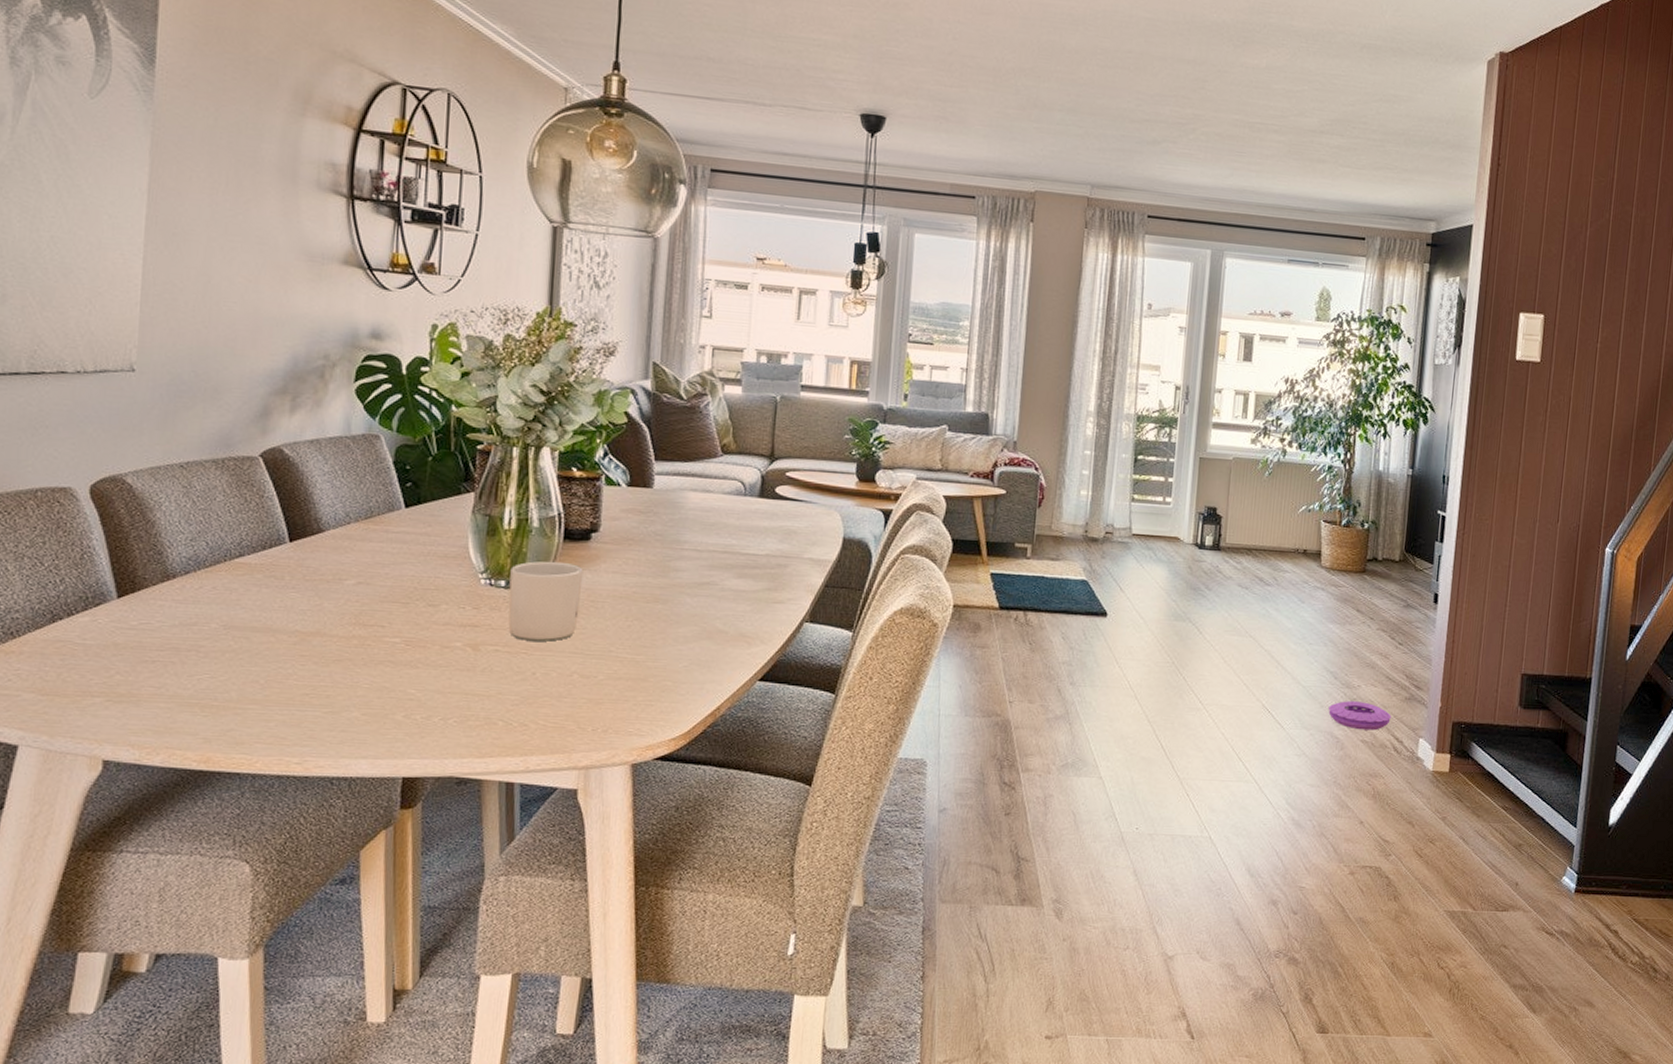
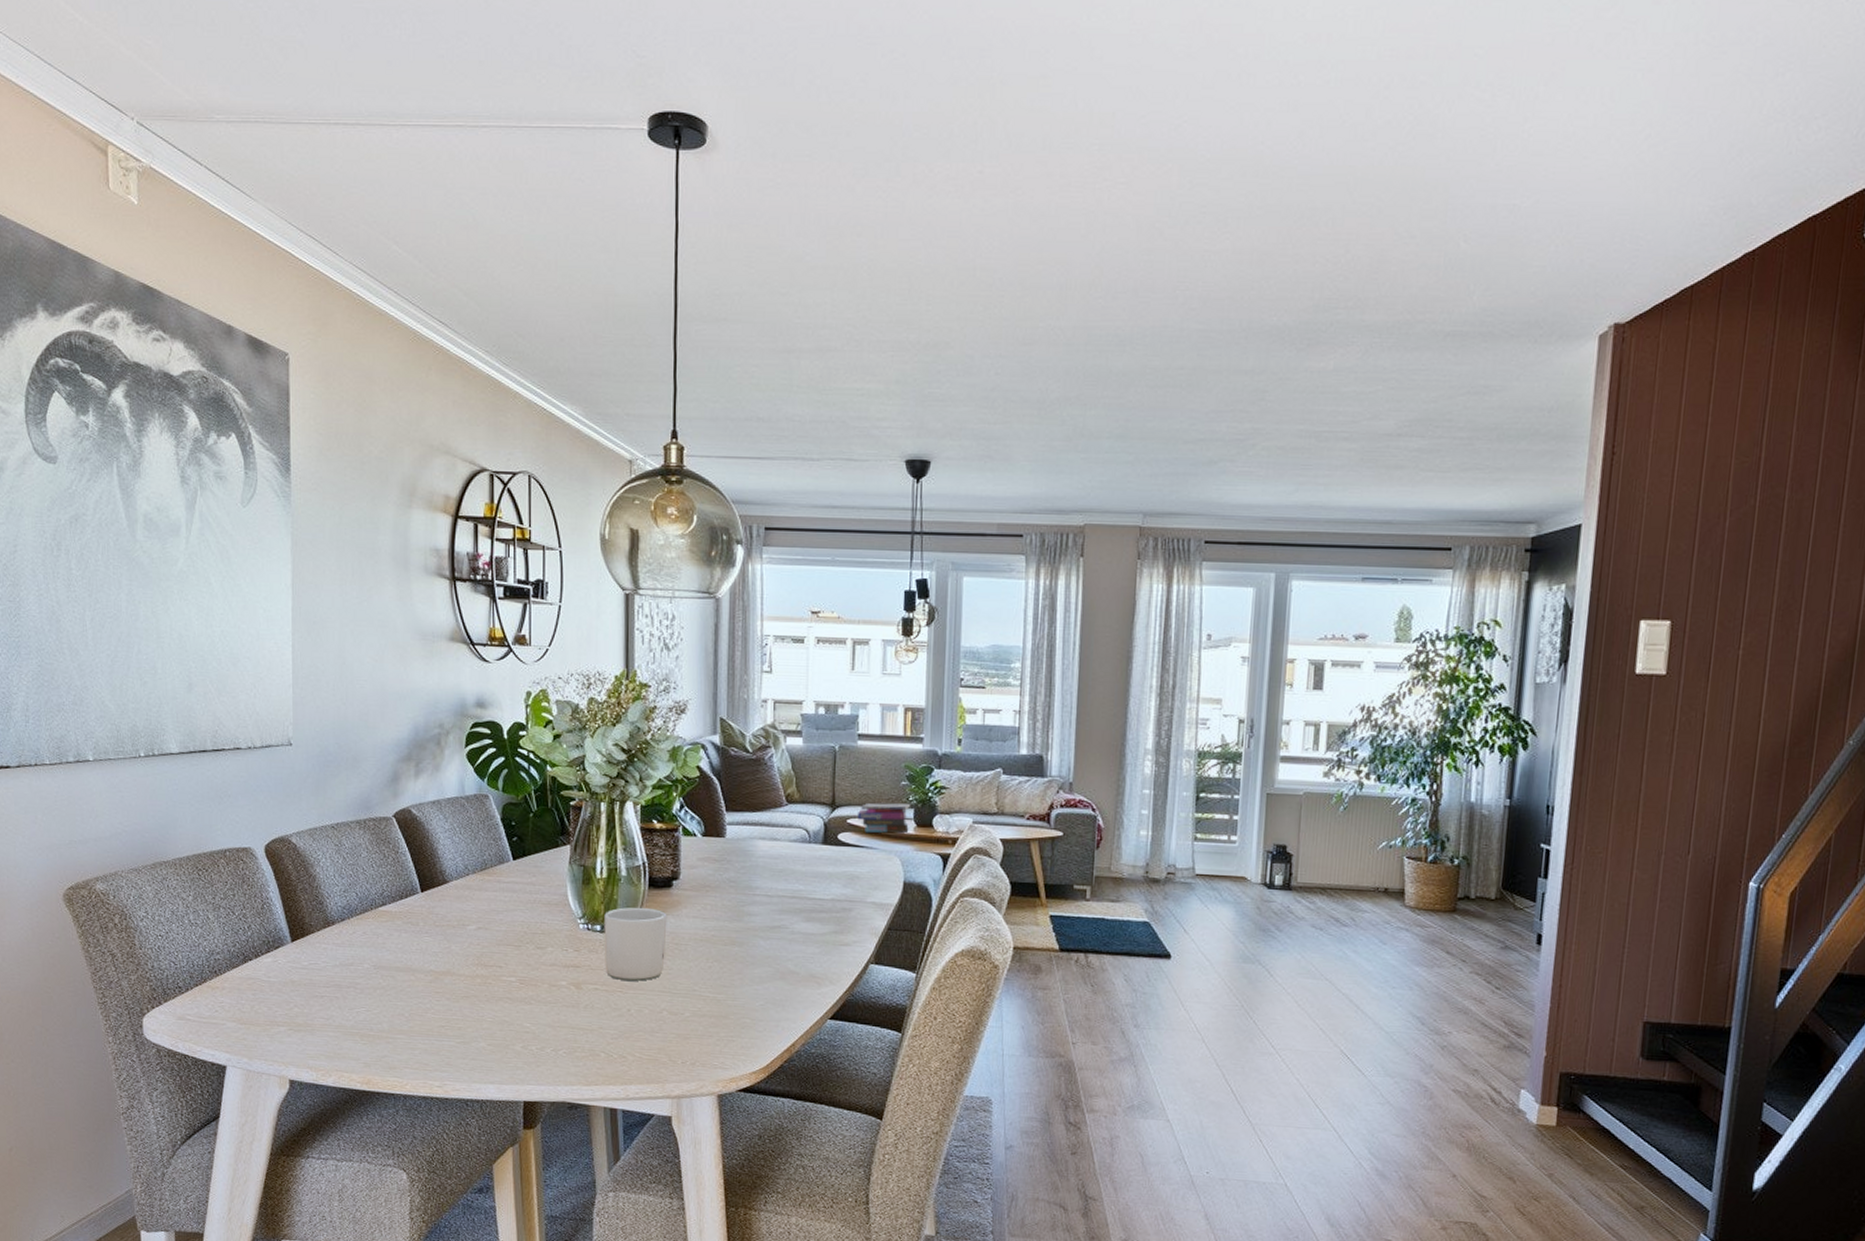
books: none [797,456,854,487] -> present [858,803,911,833]
dog toy: present [1328,701,1391,731] -> none [1415,1048,1487,1080]

